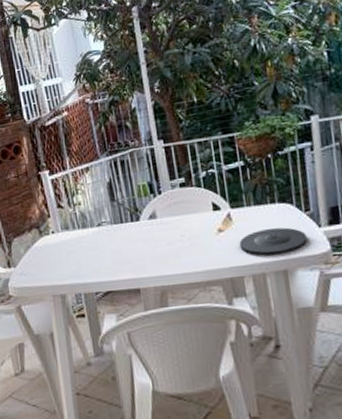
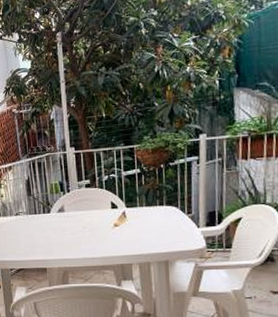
plate: present [239,227,308,256] -> none [130,226,187,249]

